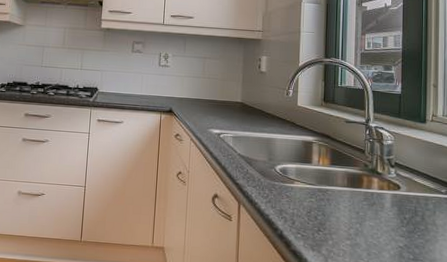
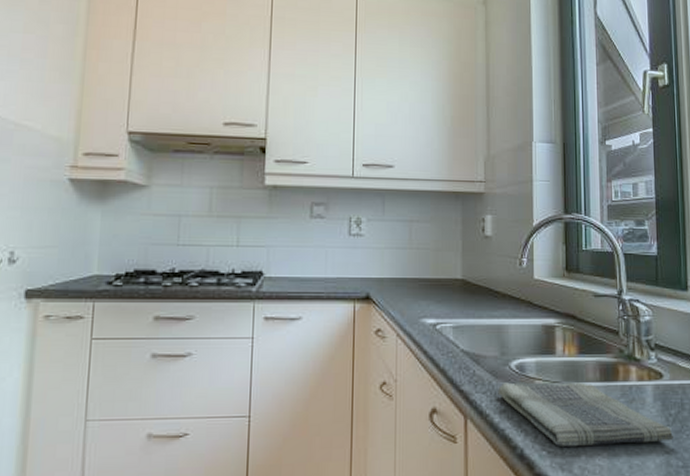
dish towel: none [265,181,406,238] -> present [498,382,673,447]

